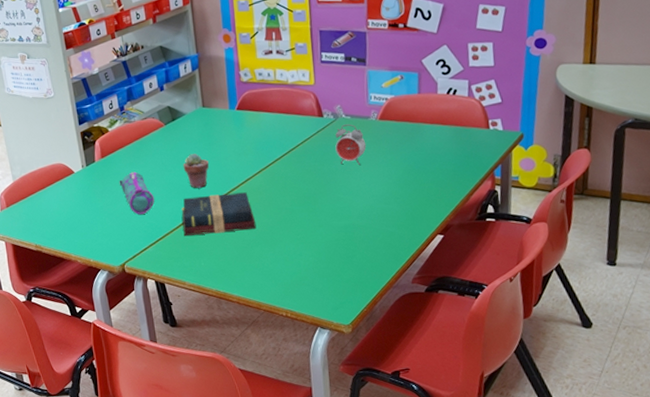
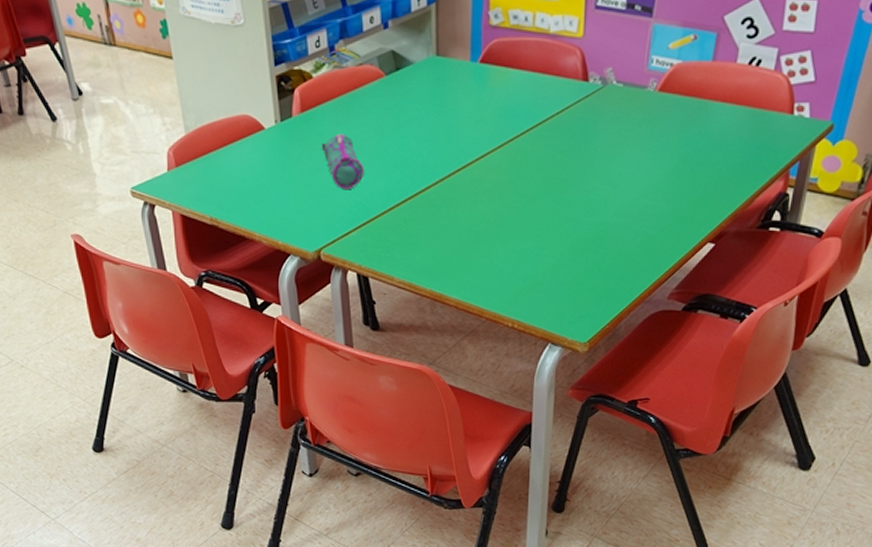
hardback book: present [182,192,257,237] -> none [397,171,489,222]
potted succulent: present [183,154,209,189] -> none [404,116,437,162]
alarm clock: present [335,124,367,165] -> none [598,93,638,148]

